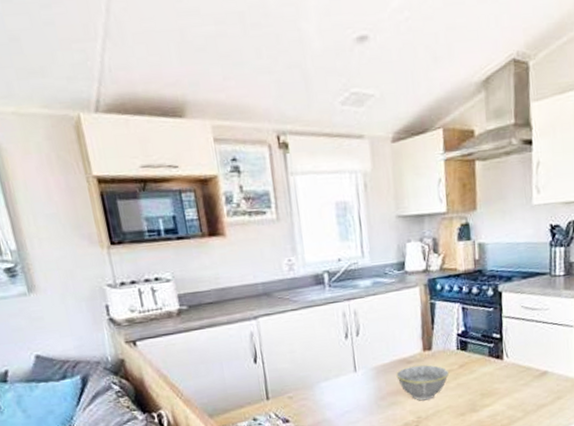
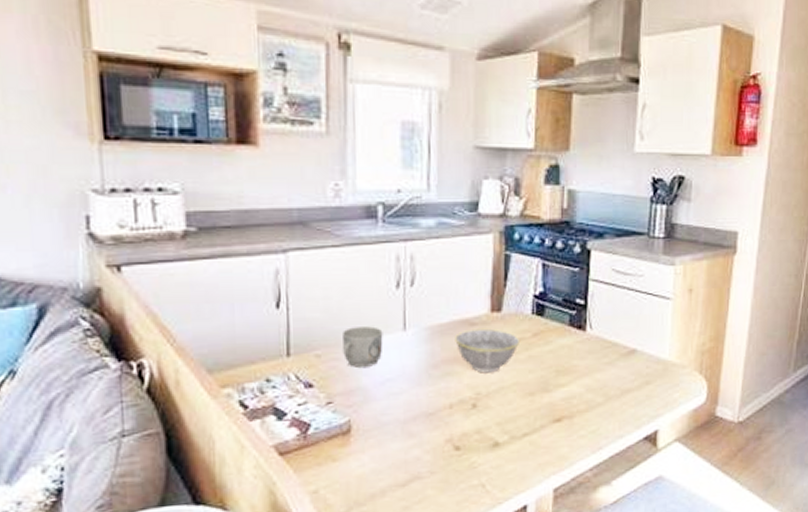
mug: none [307,371,340,404] -> present [343,326,383,367]

